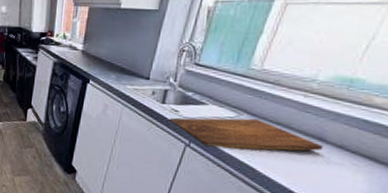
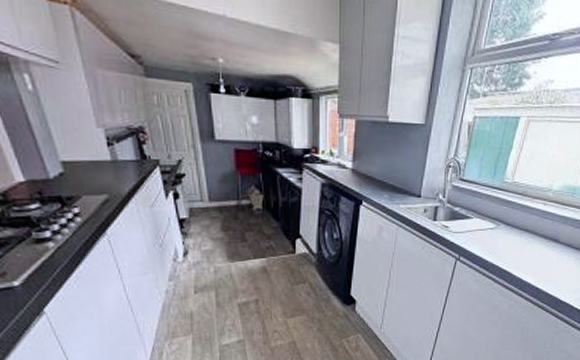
cutting board: present [169,117,324,151] -> none [441,228,558,258]

